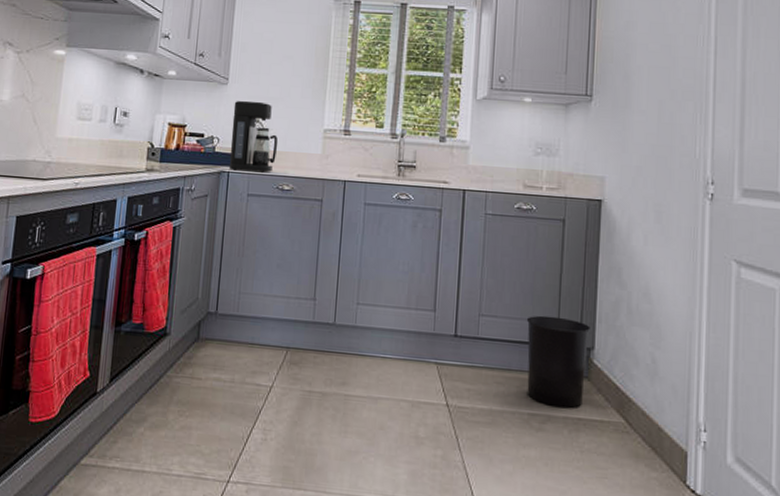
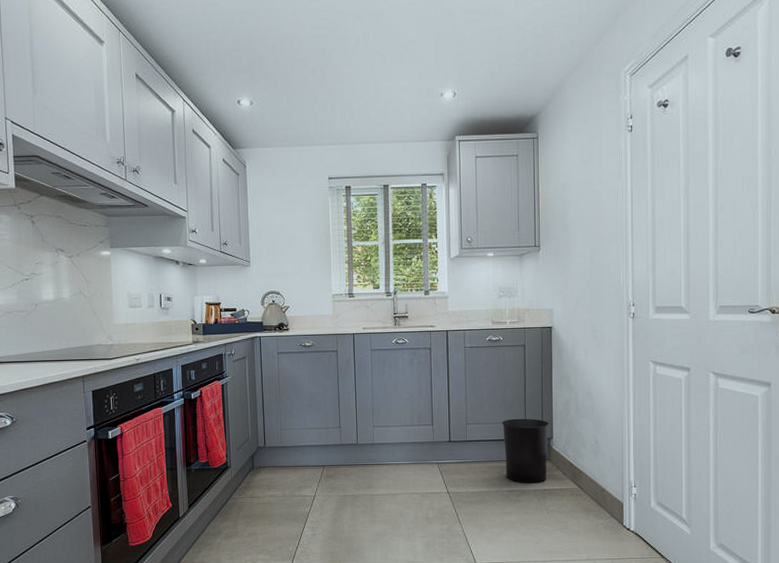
coffee maker: present [230,100,279,173] -> none [257,277,297,335]

